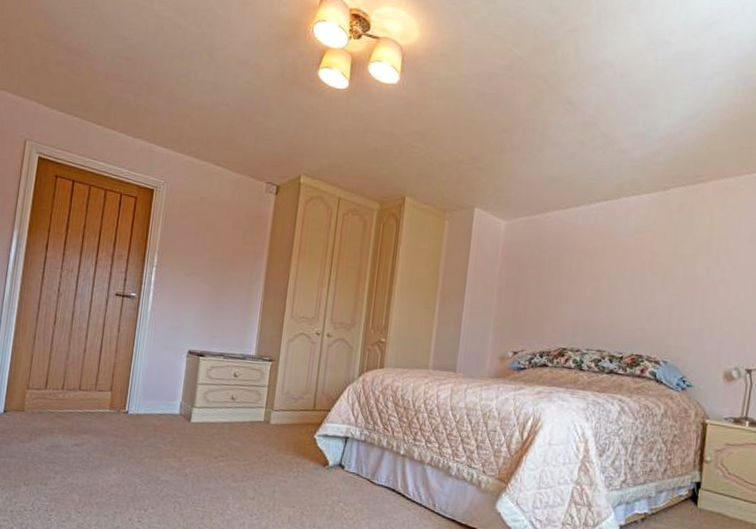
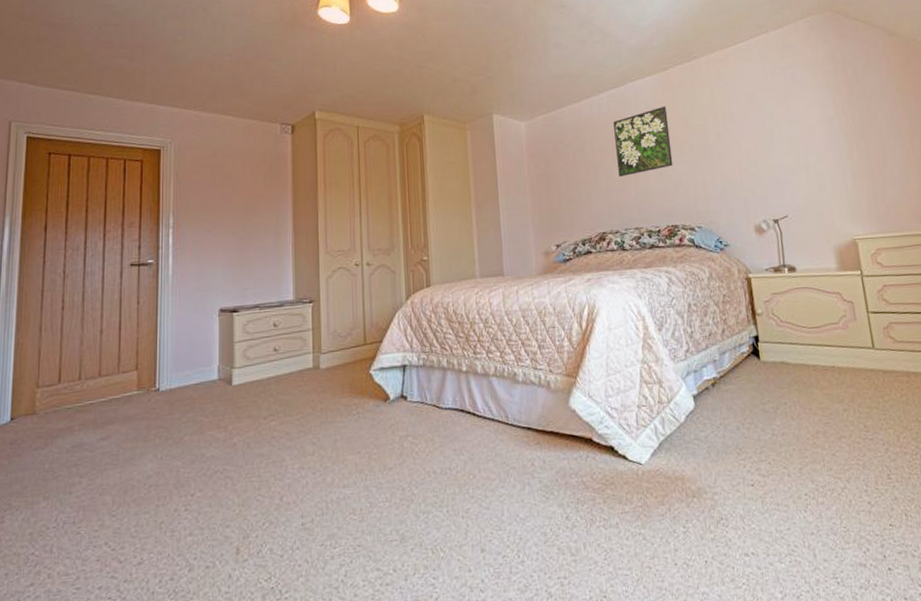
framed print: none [592,228,658,296] -> present [613,106,673,177]

